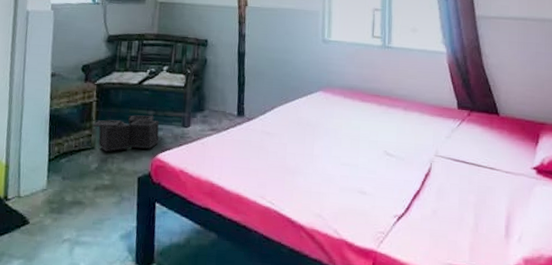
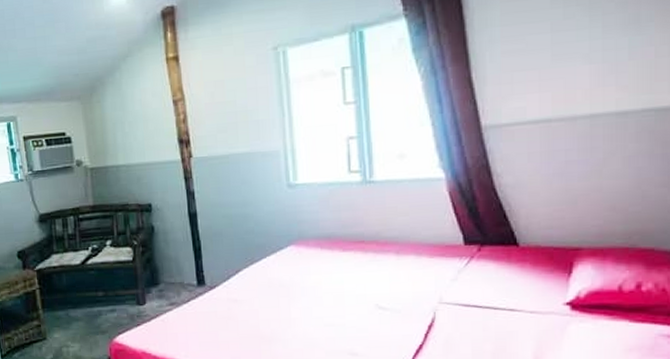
storage bin: present [92,115,162,152] -> none [40,296,117,341]

